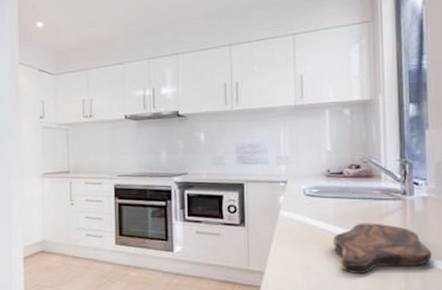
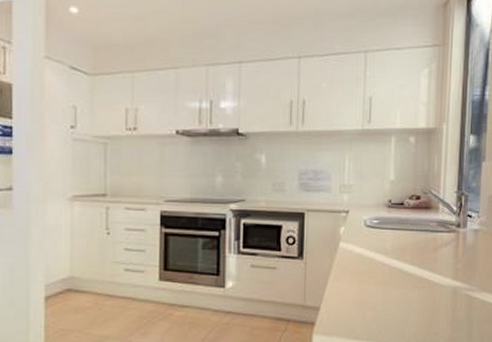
cutting board: present [332,223,432,275] -> none [388,255,478,308]

